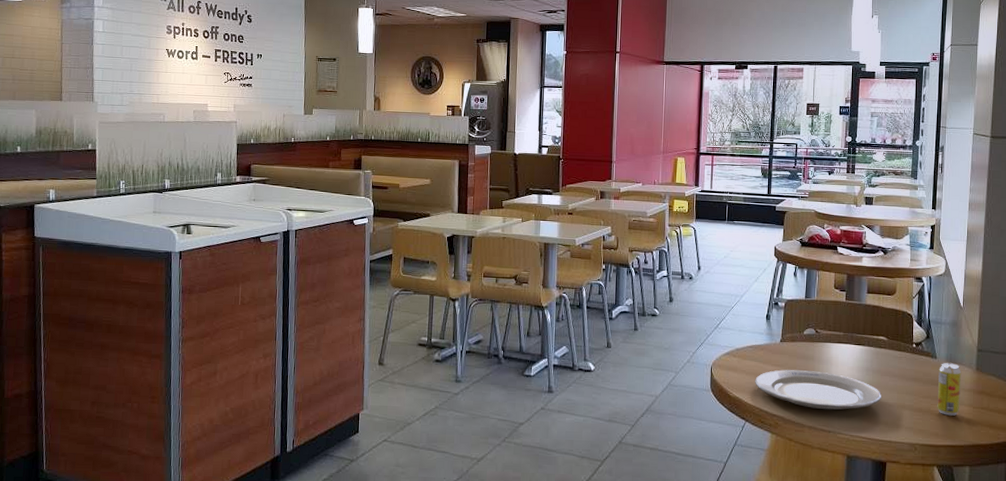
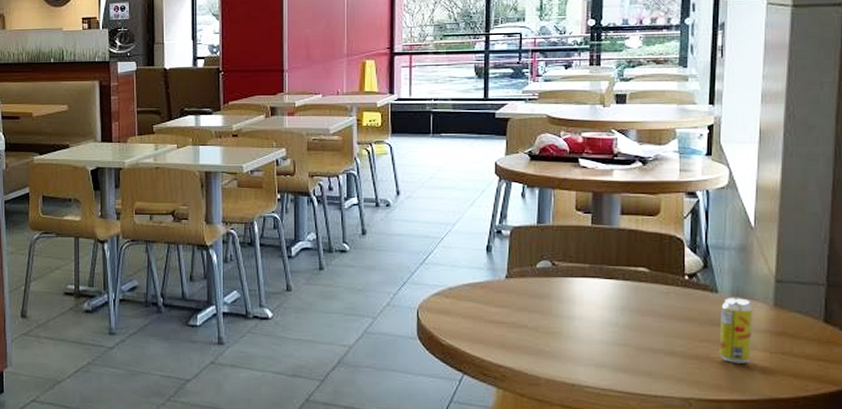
plate: present [755,370,881,410] -> none [474,311,642,359]

